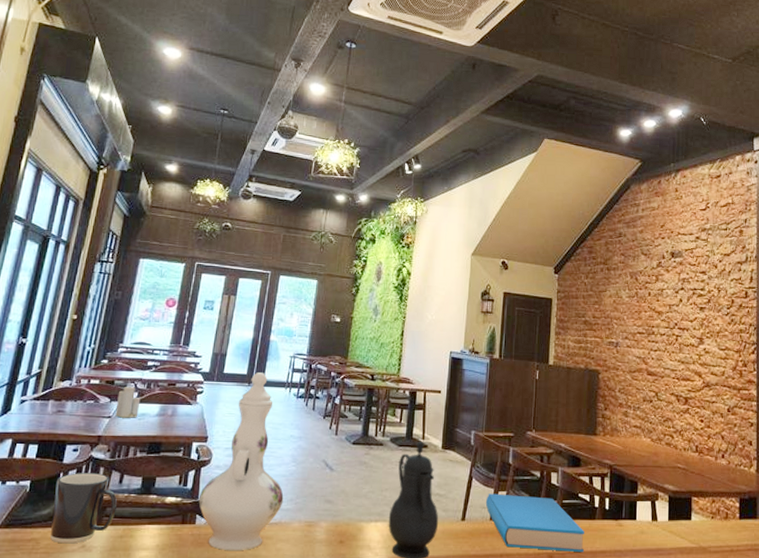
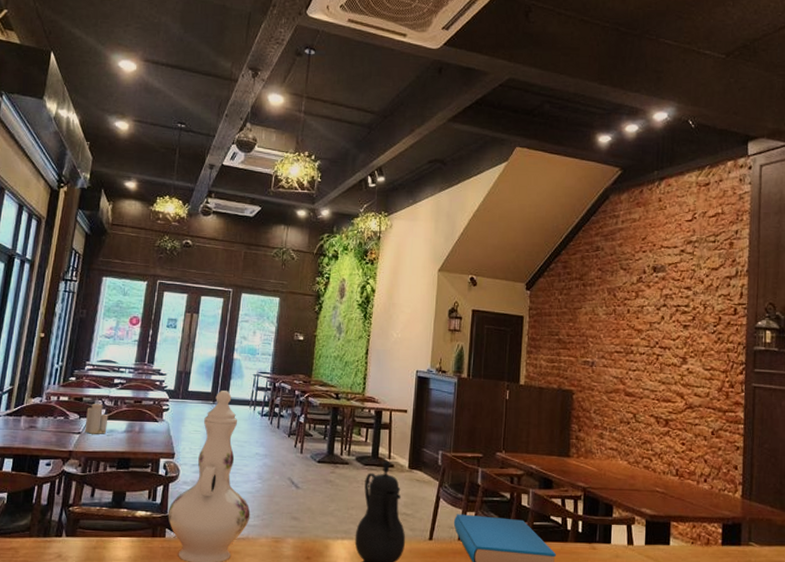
mug: present [50,473,117,544] -> none [28,486,89,553]

